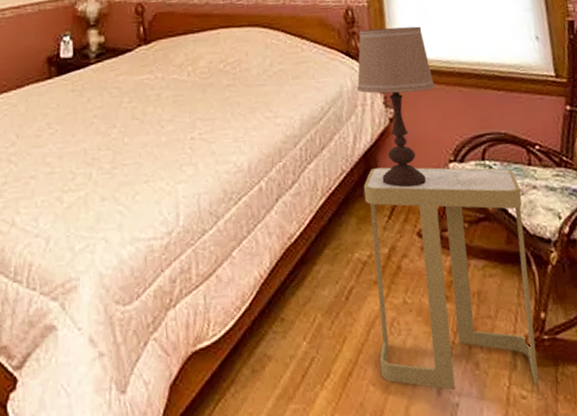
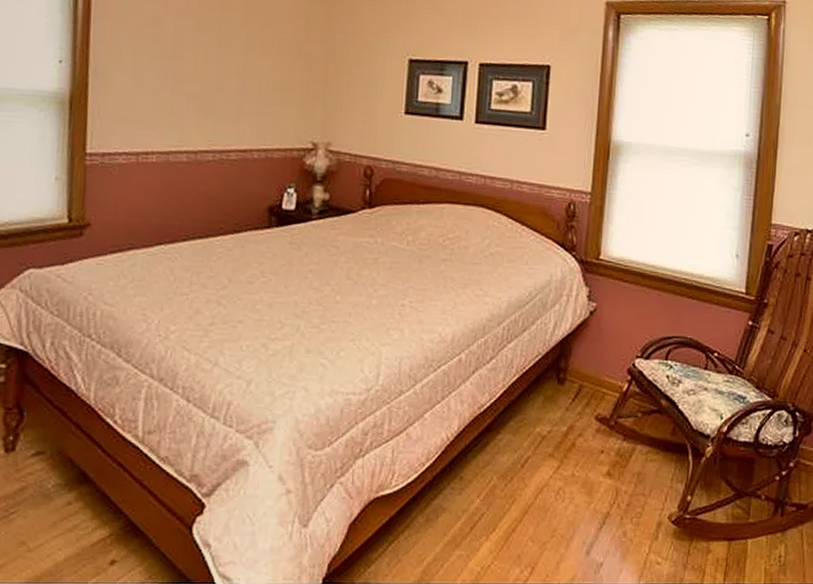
table lamp: present [356,26,435,188] -> none [565,225,637,376]
side table: present [363,167,540,390] -> none [540,355,694,554]

